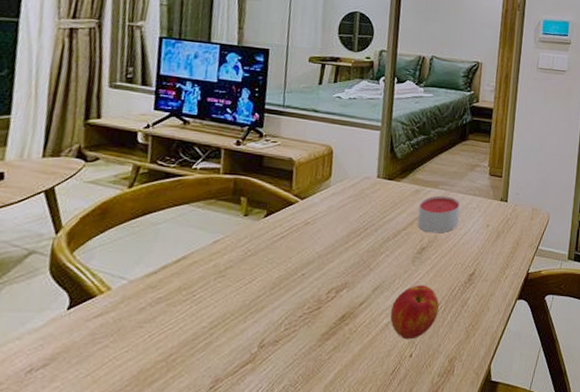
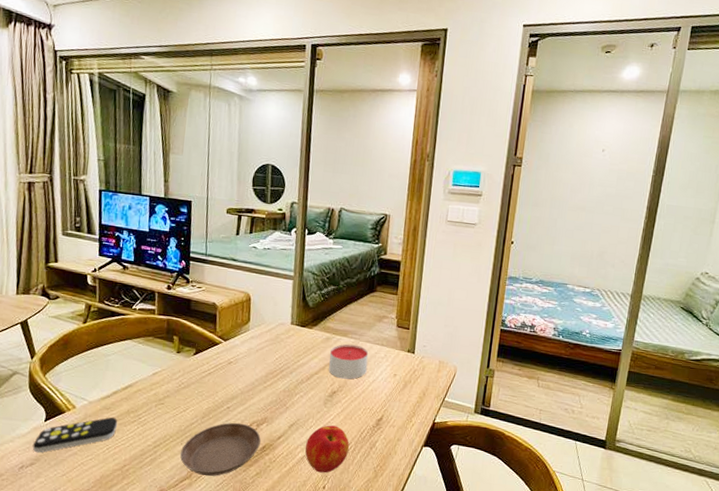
remote control: none [47,297,166,350] -> present [32,417,118,453]
saucer: none [242,291,340,357] -> present [180,422,261,477]

